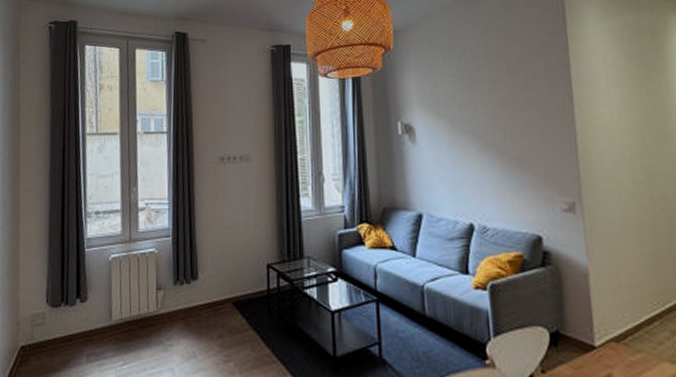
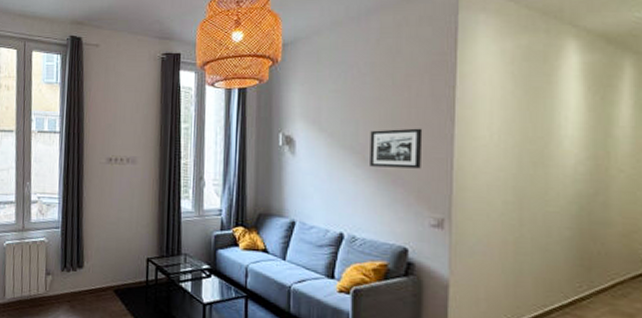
picture frame: none [490,110,545,152] -> present [370,128,423,169]

